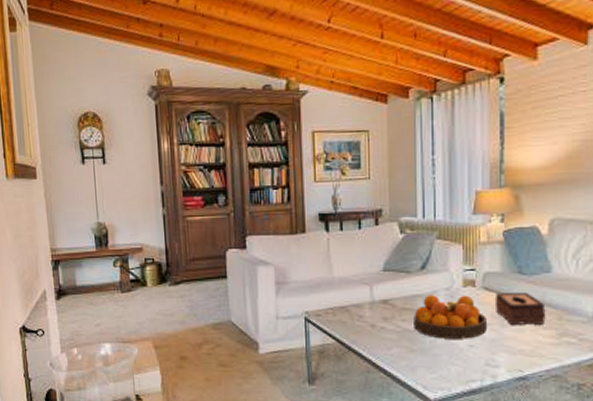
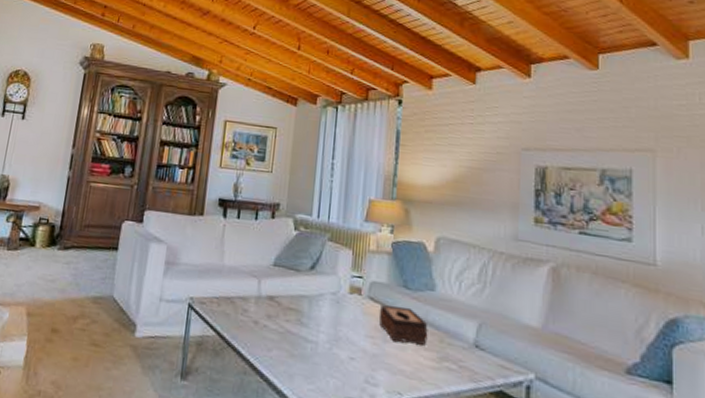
fruit bowl: present [414,295,488,339] -> none [297,297,371,350]

